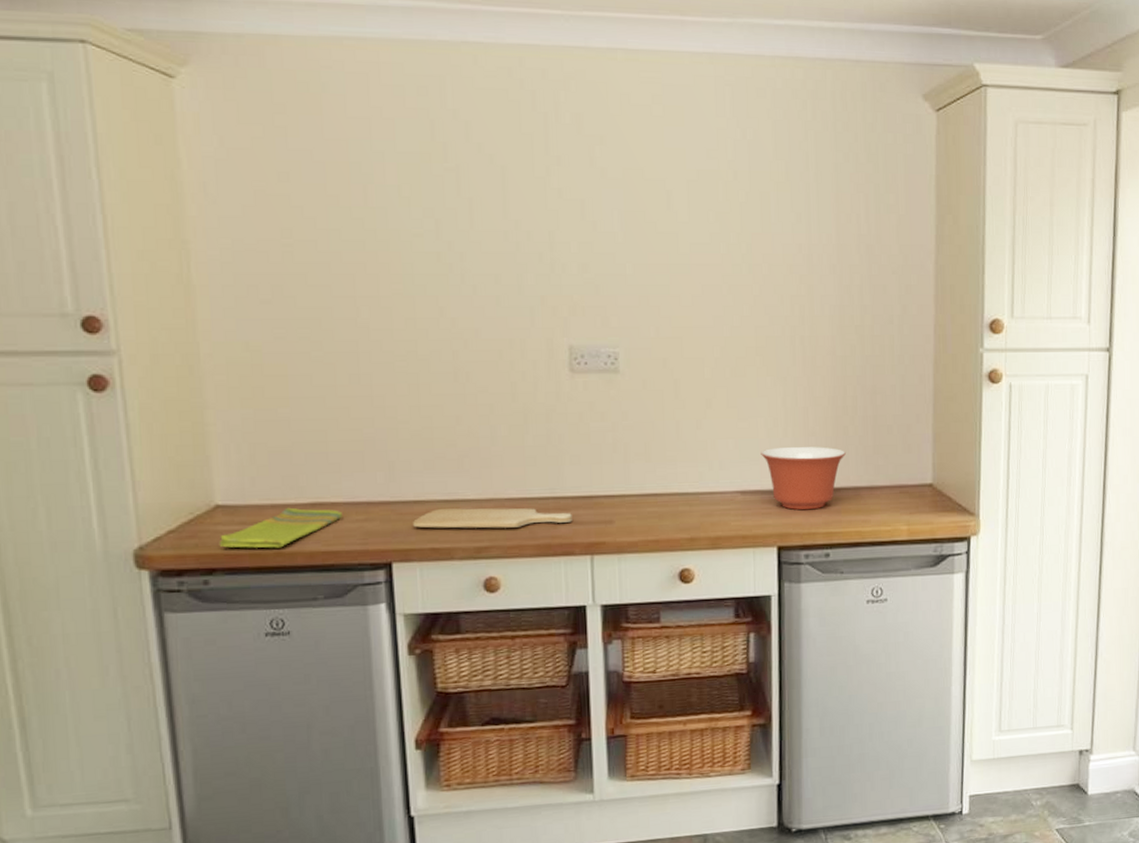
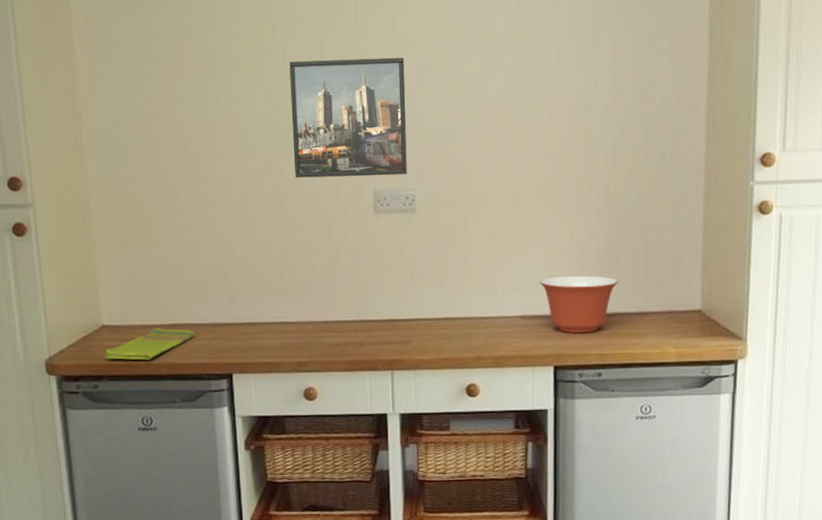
chopping board: present [413,508,572,529] -> none [249,329,376,347]
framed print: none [465,193,609,330] -> present [289,57,407,178]

